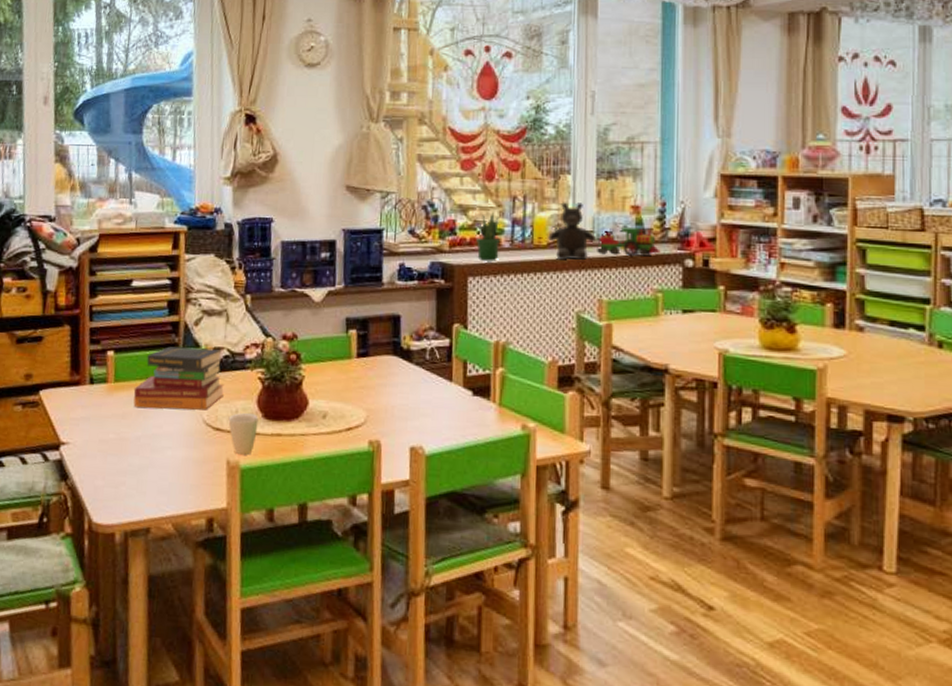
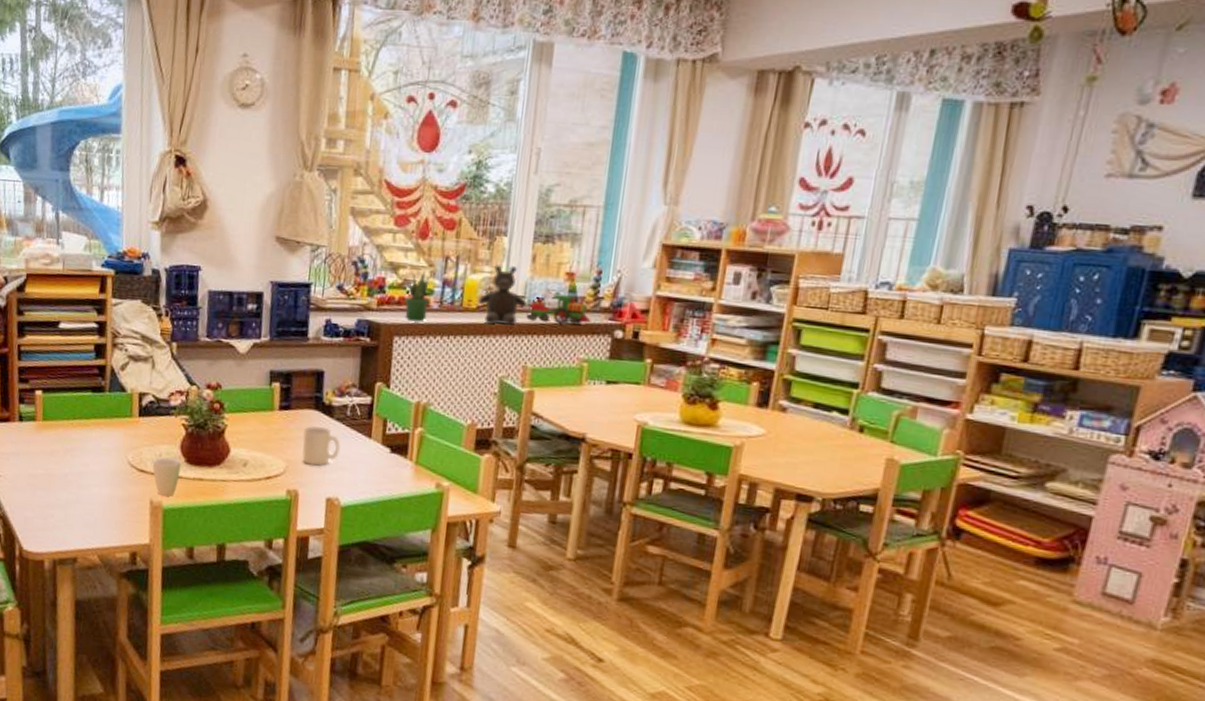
books: present [133,346,224,410] -> none [61,389,149,452]
cup: none [382,372,421,414] -> present [301,426,340,466]

